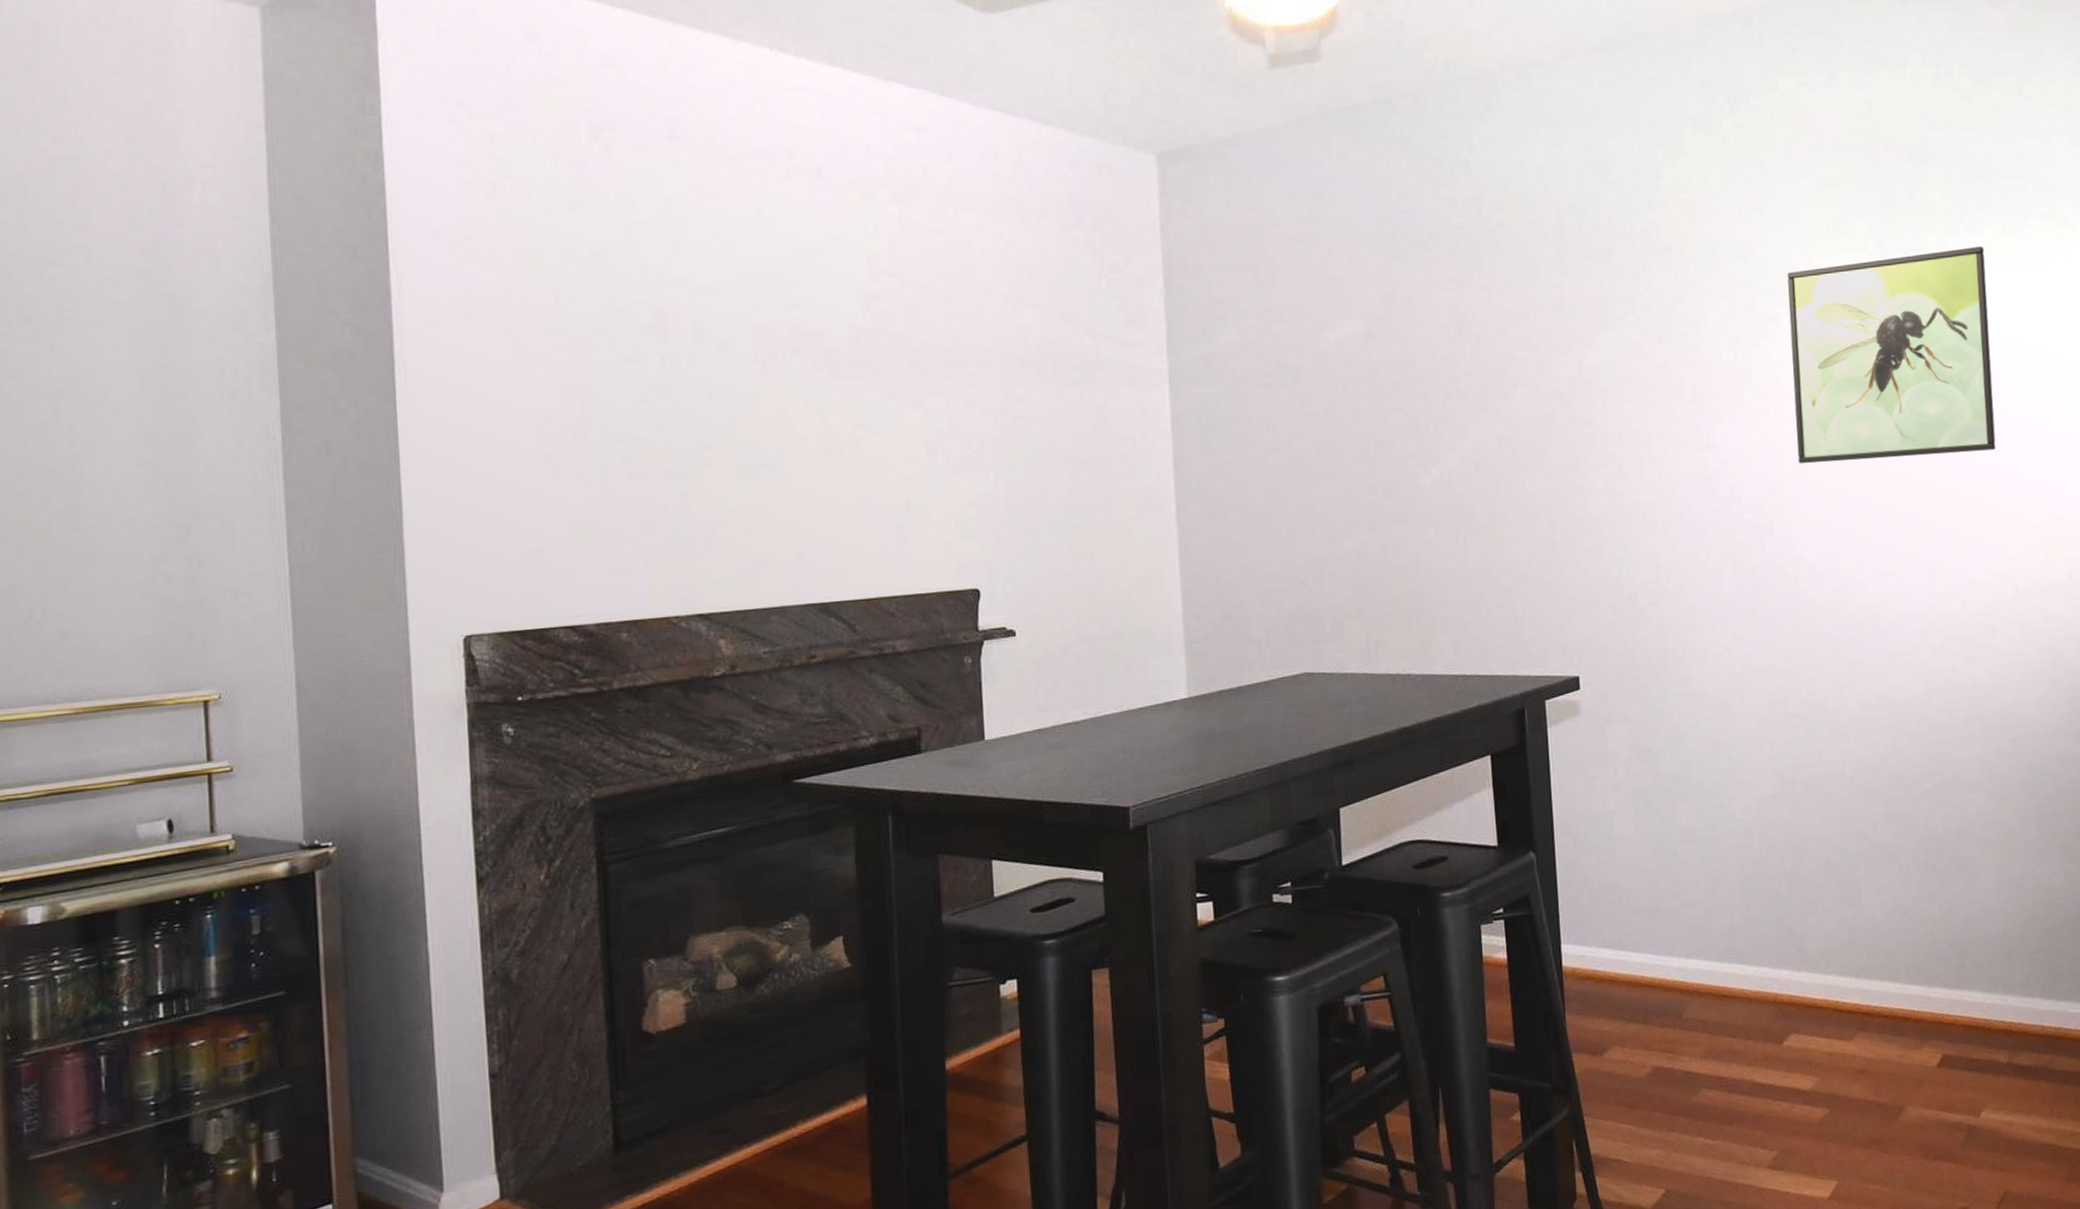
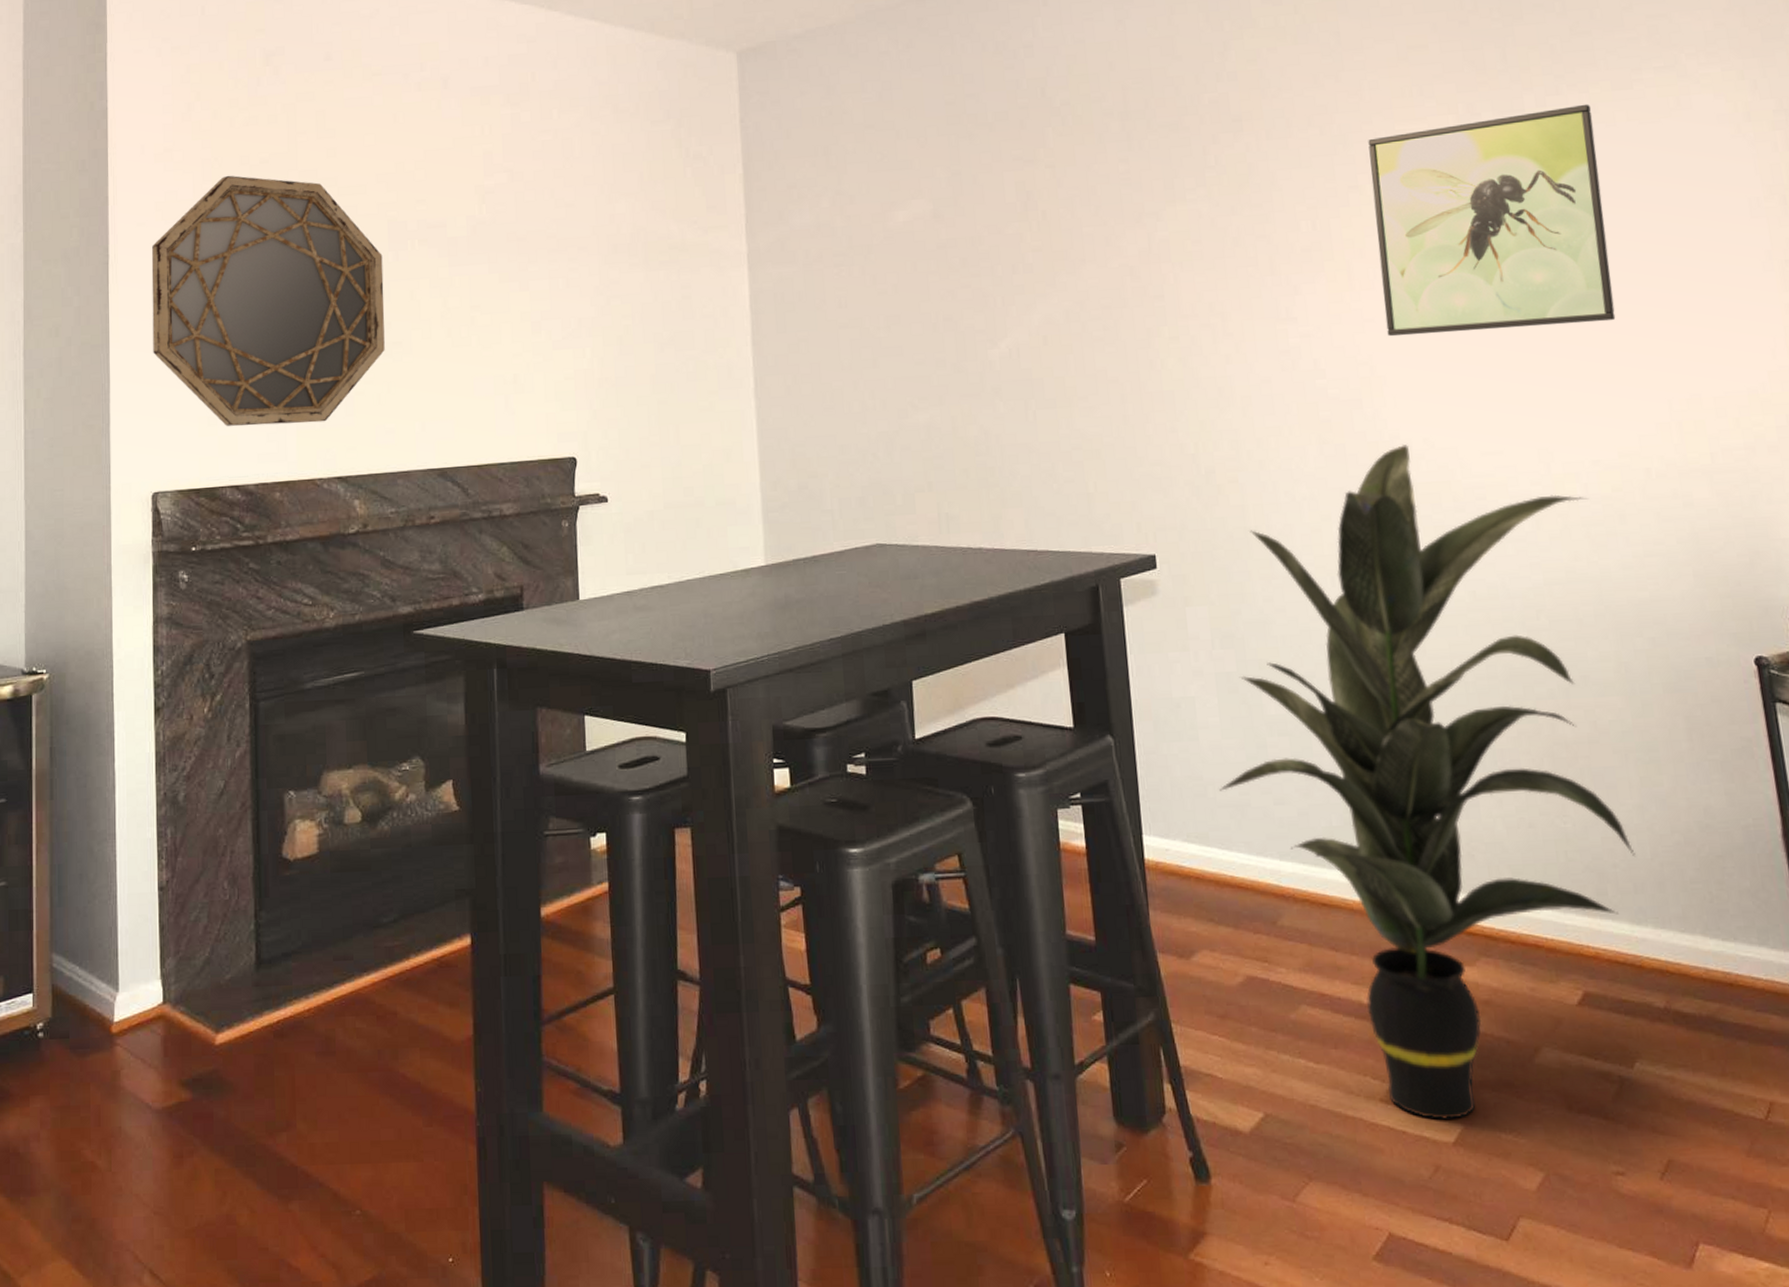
home mirror: none [451,269,752,559] -> present [151,175,385,426]
indoor plant: none [1633,567,1990,1179] -> present [1220,445,1636,1120]

